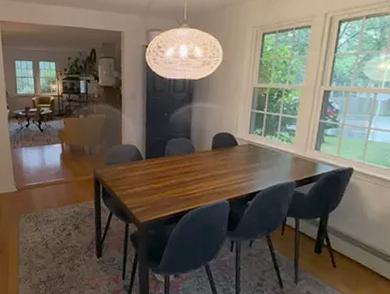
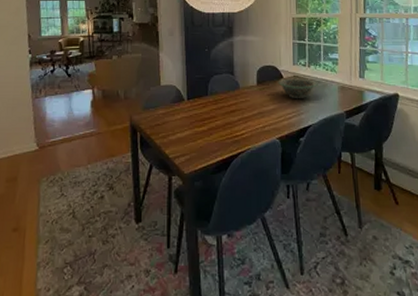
decorative bowl: none [232,145,271,166] -> present [278,78,317,99]

